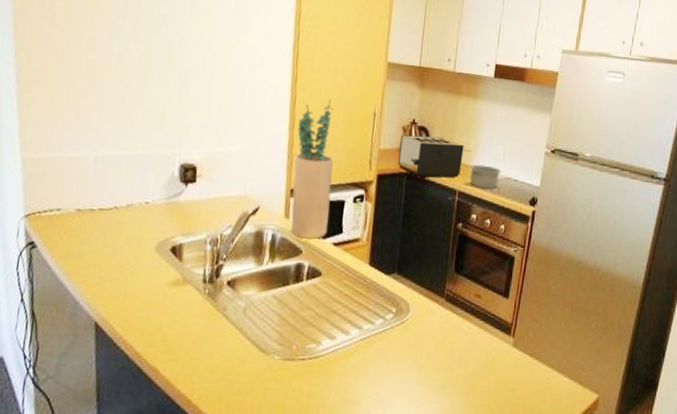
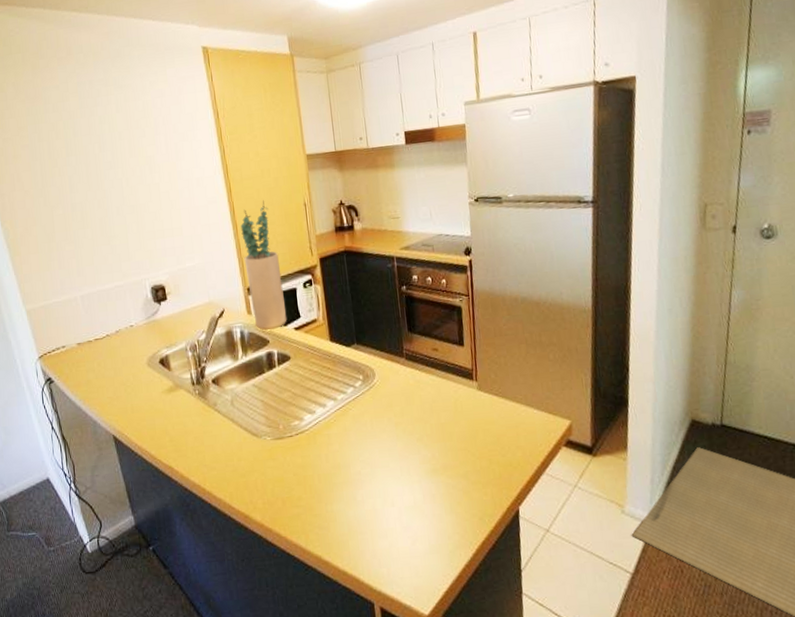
toaster: present [398,134,464,178] -> none [333,211,394,253]
cooking pot: present [470,164,502,190] -> none [401,227,432,250]

